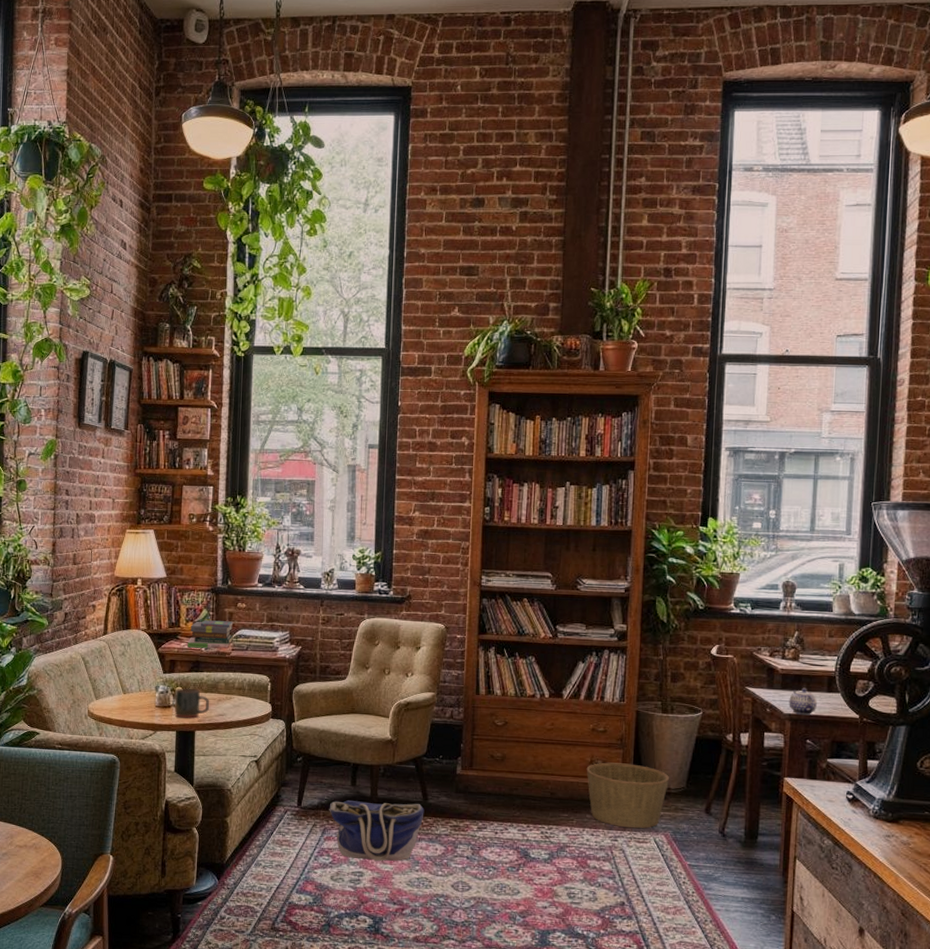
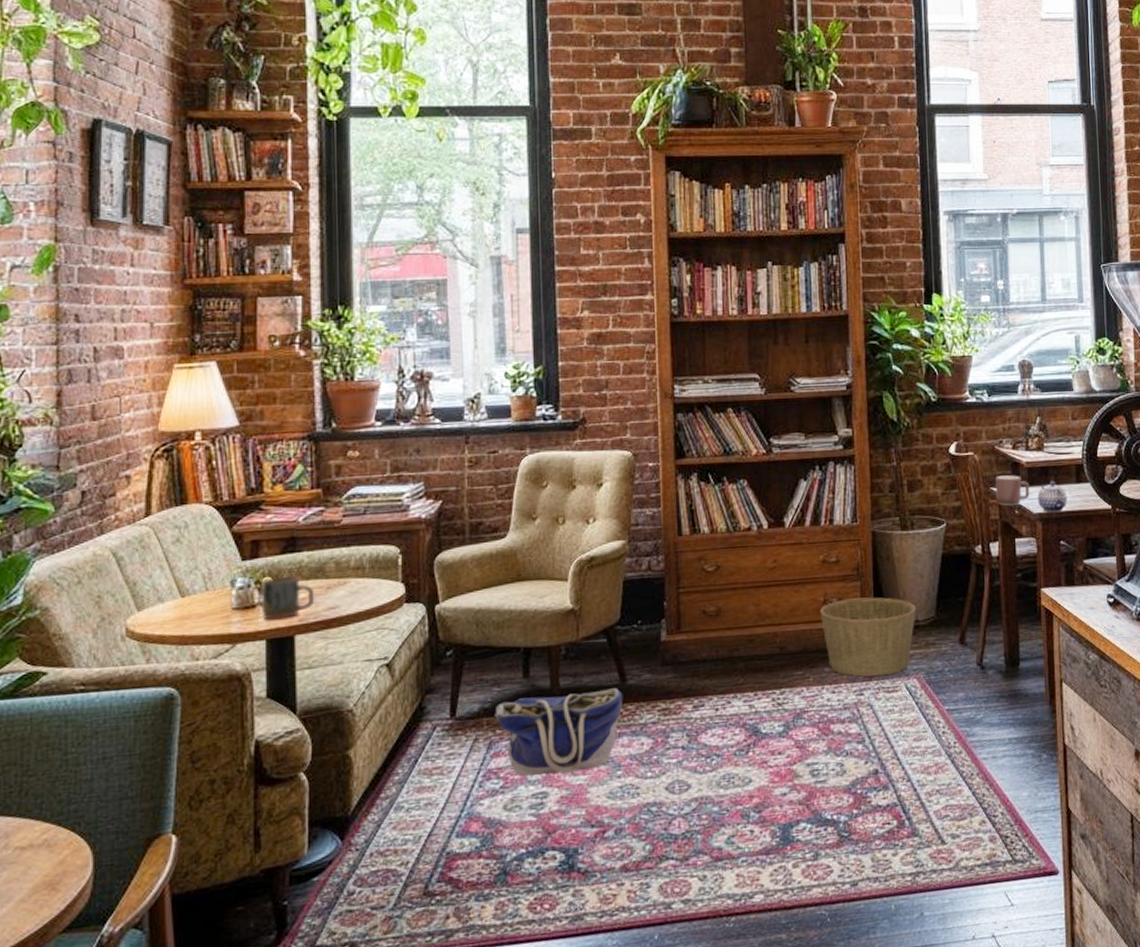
books: present [187,620,234,650] -> none [276,477,345,520]
mug: none [749,678,782,705] -> present [995,475,1030,507]

